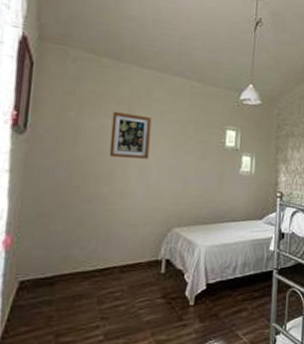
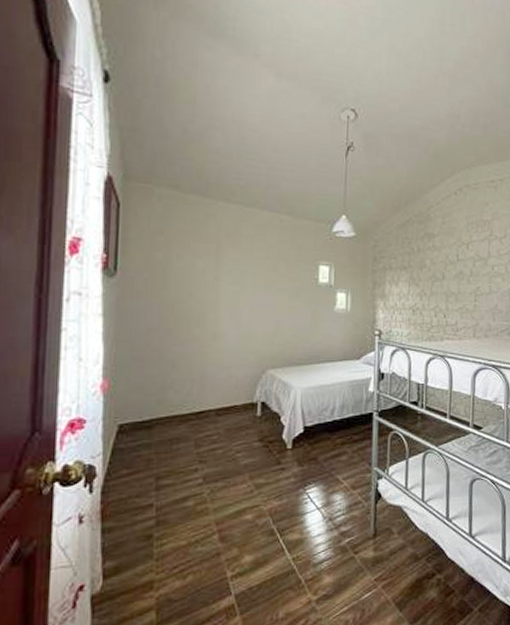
wall art: present [109,111,152,159] -> none [199,250,241,299]

